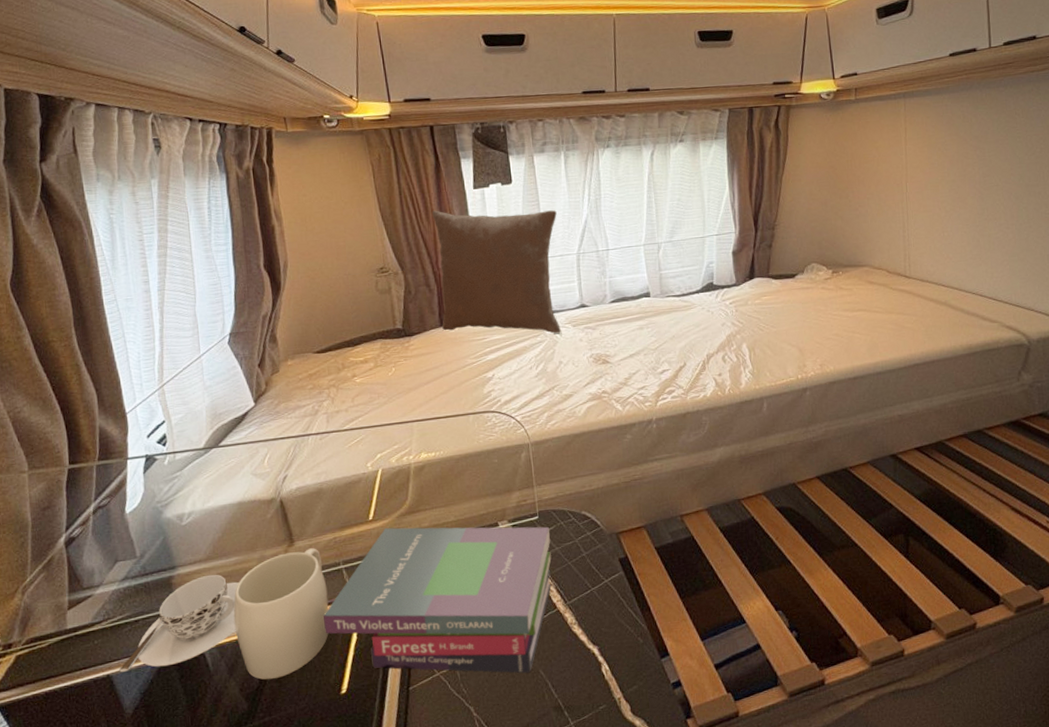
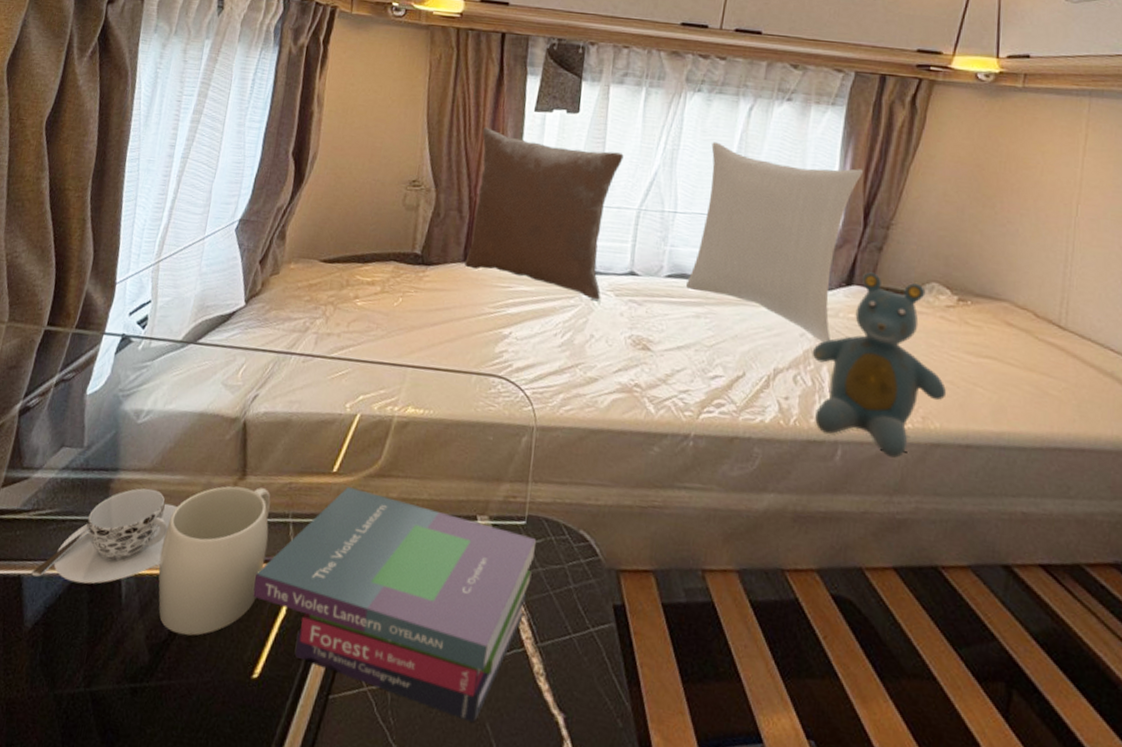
pillow: none [626,186,748,327] -> present [686,142,863,343]
teddy bear: none [733,265,835,400] -> present [812,272,947,458]

